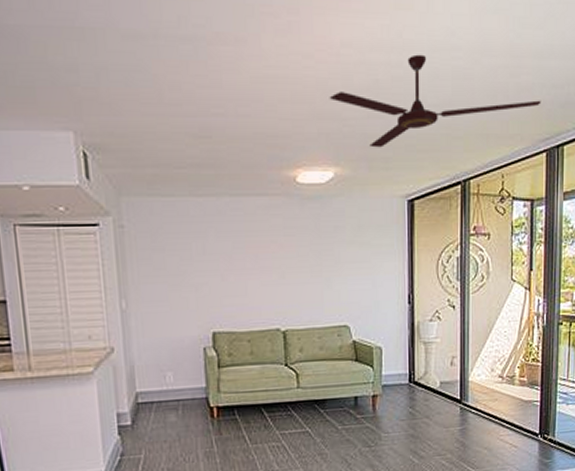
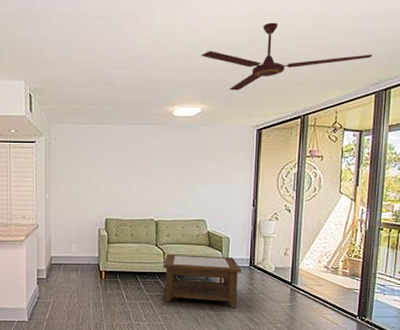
coffee table: none [297,372,399,442] -> present [163,253,241,309]

